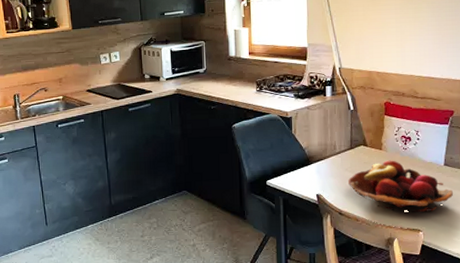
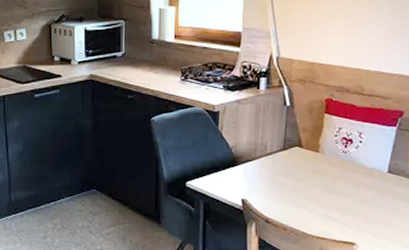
fruit basket: present [348,160,454,213] -> none [278,164,396,224]

